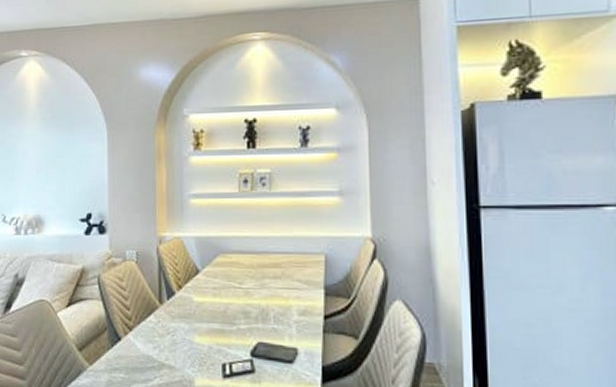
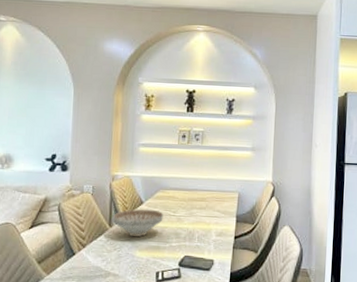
decorative bowl: none [163,279,227,317] -> present [112,209,164,237]

